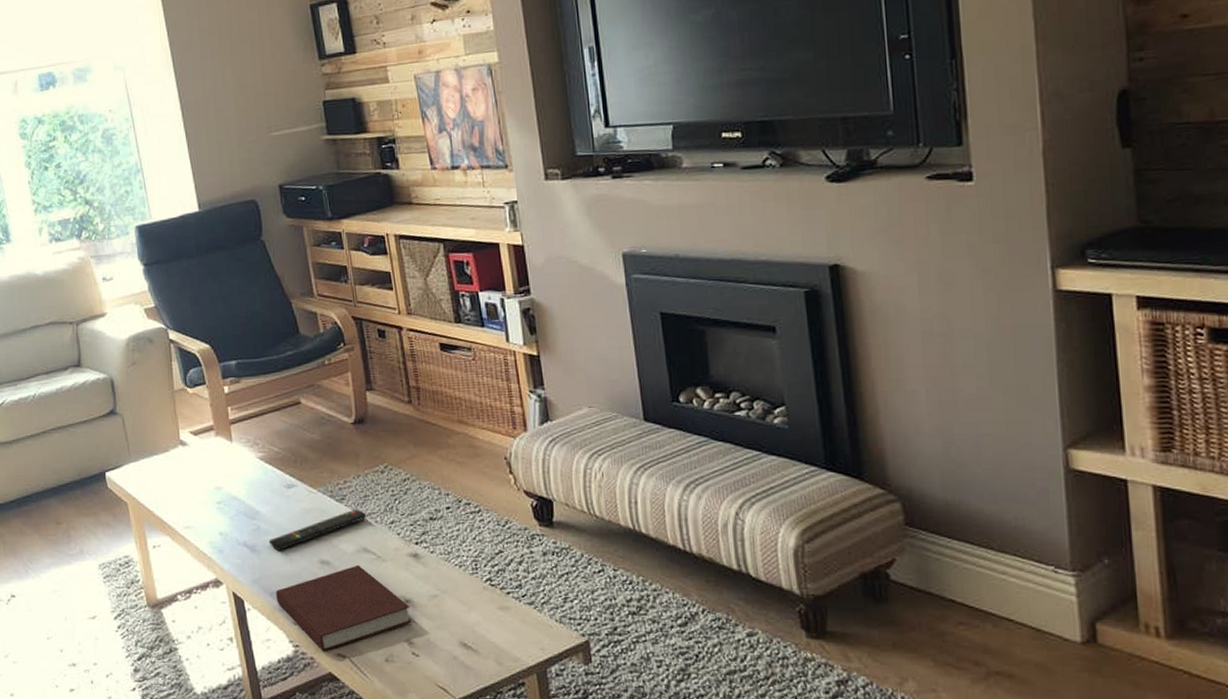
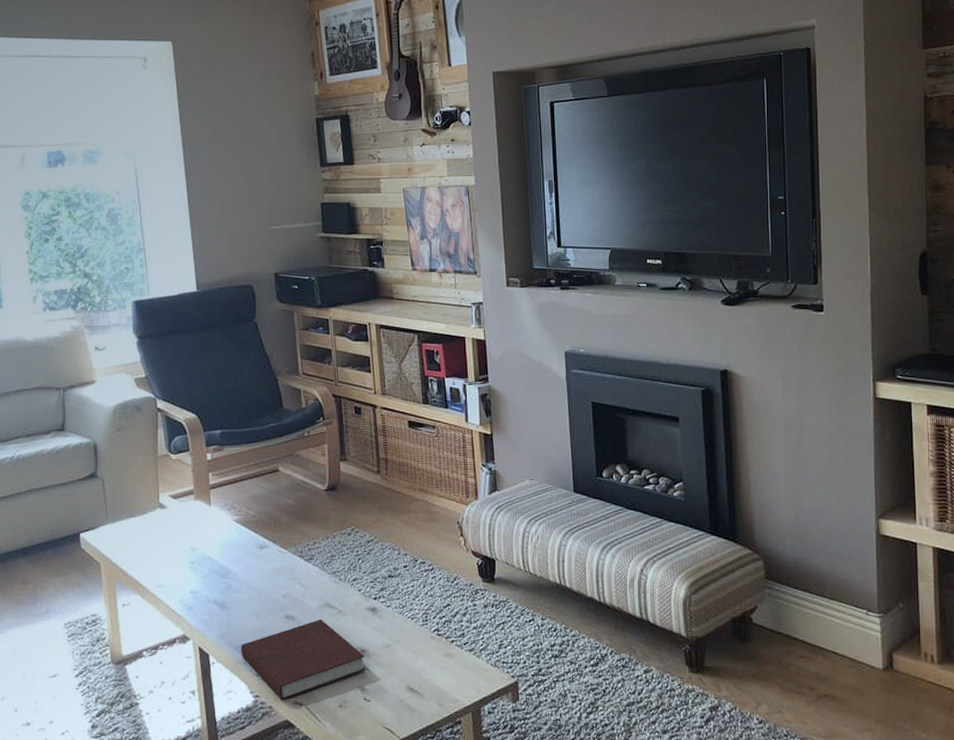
remote control: present [269,509,367,550] -> none [239,568,332,607]

